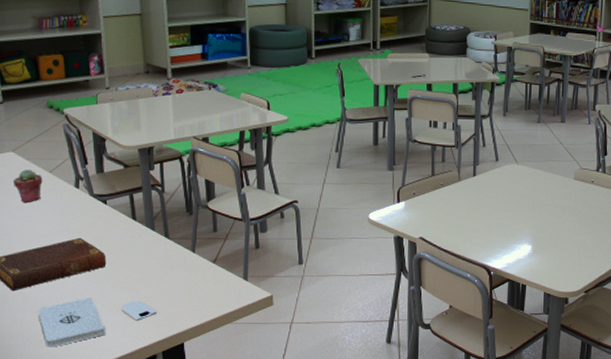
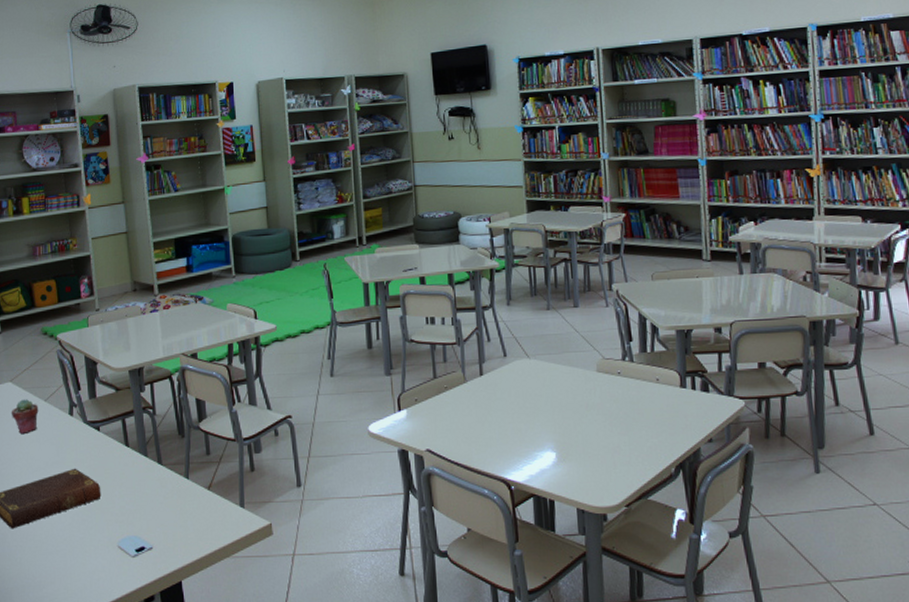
notepad: present [38,298,105,347] -> none [36,533,102,590]

